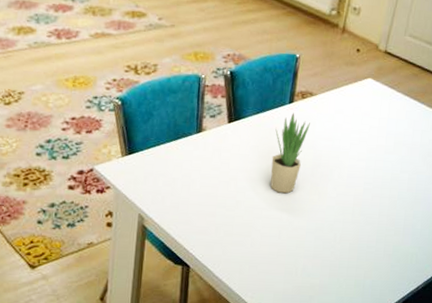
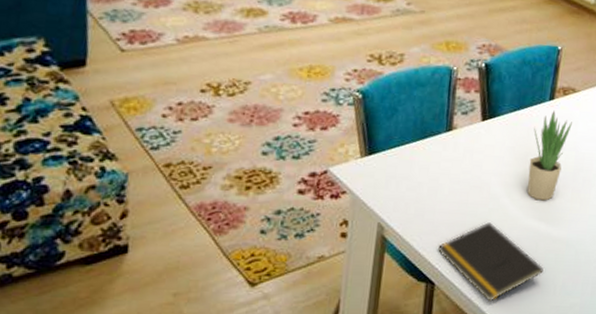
notepad: none [191,213,286,282] -> present [437,222,544,302]

